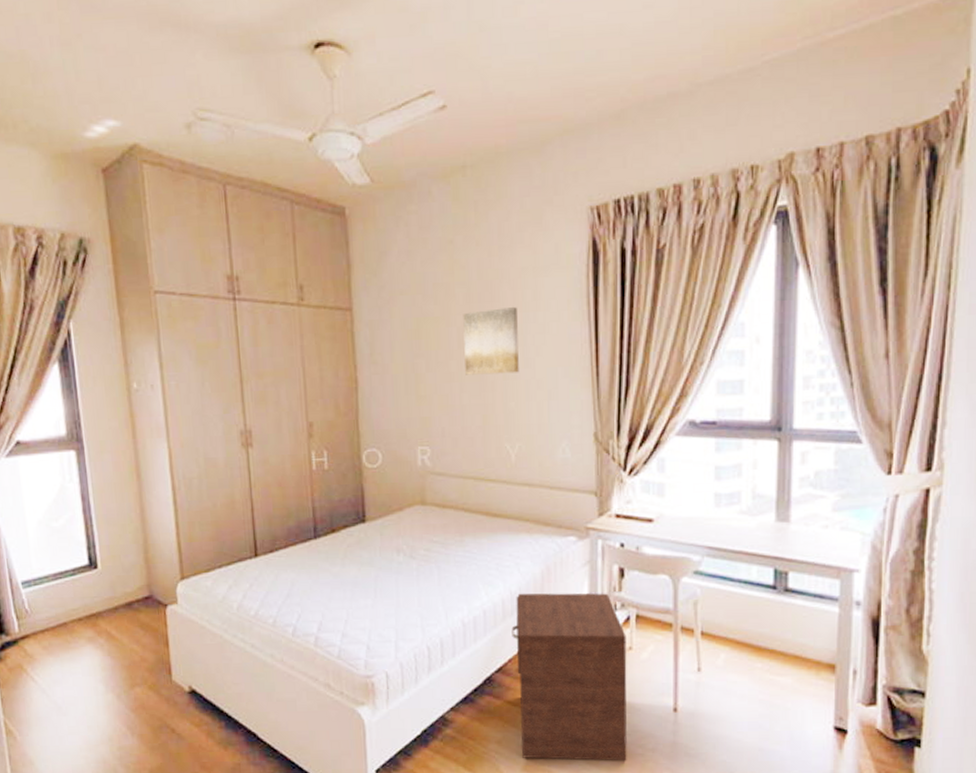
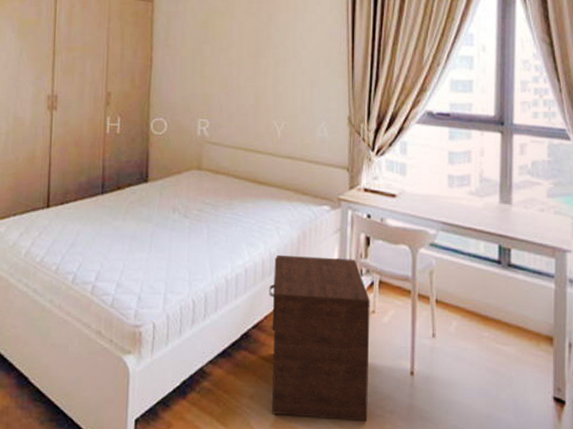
wall art: present [463,307,519,375] -> none [243,9,289,62]

